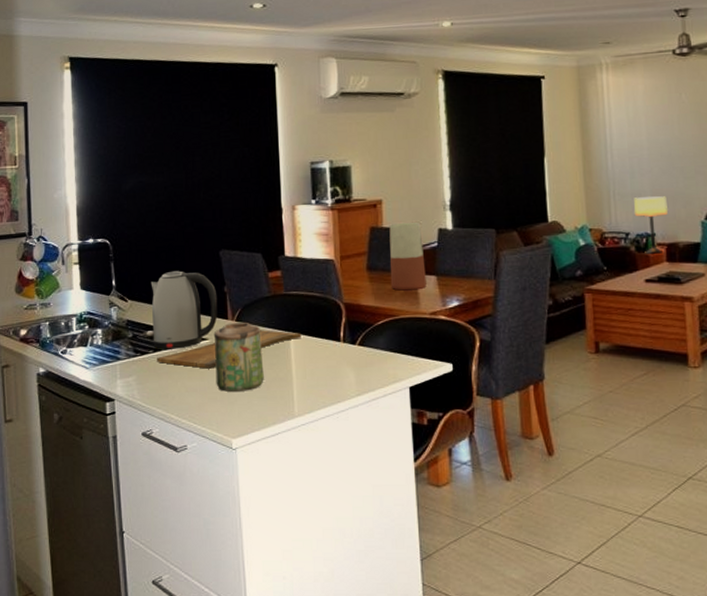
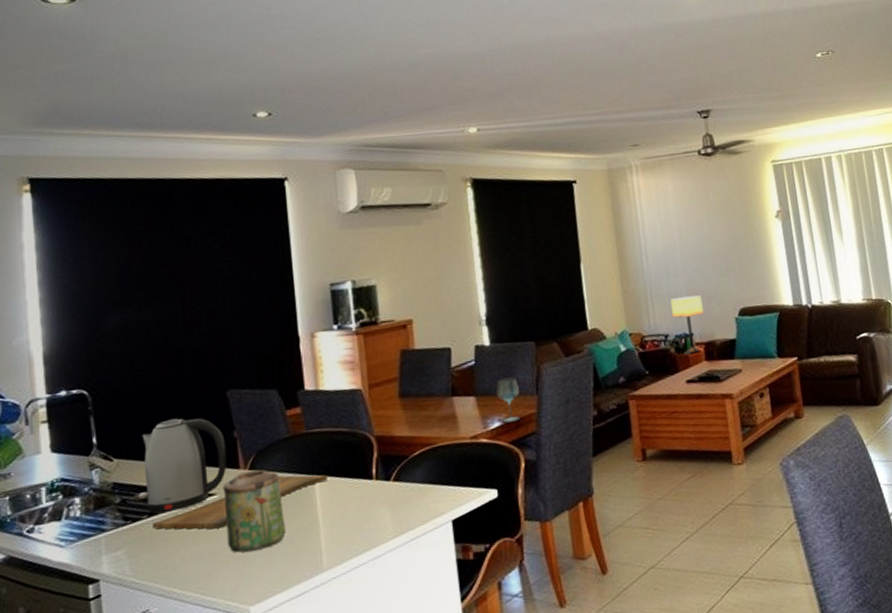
vase: present [389,223,426,291] -> none [421,341,465,417]
wine glass: none [456,261,479,303] -> present [496,377,521,423]

